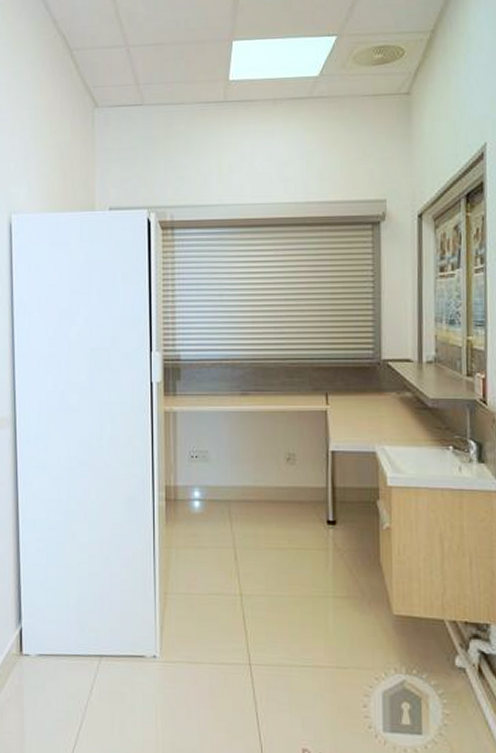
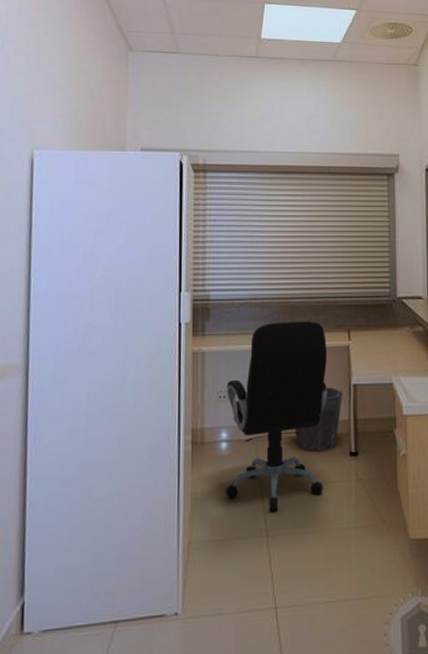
office chair: none [198,383,303,571] -> present [225,321,327,511]
waste bin: none [269,453,320,518] -> present [295,387,343,453]

